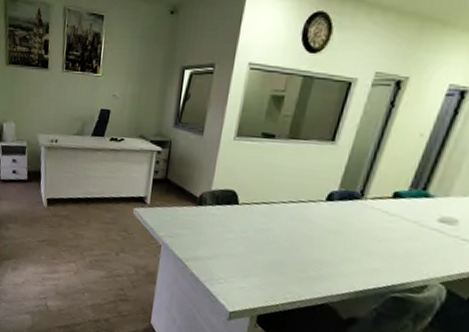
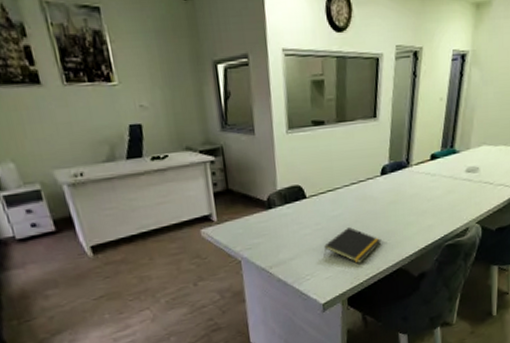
notepad: none [243,244,311,285] -> present [323,227,382,263]

